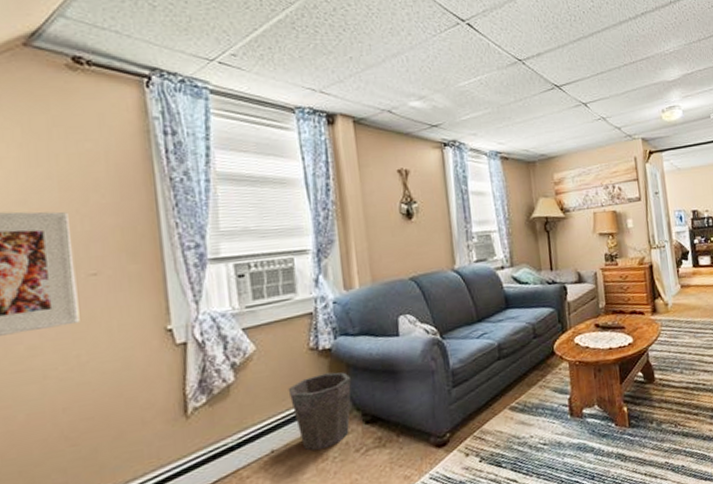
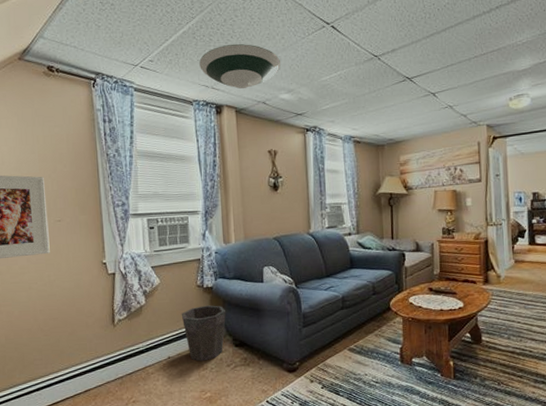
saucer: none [302,38,408,95] -> present [199,43,280,89]

